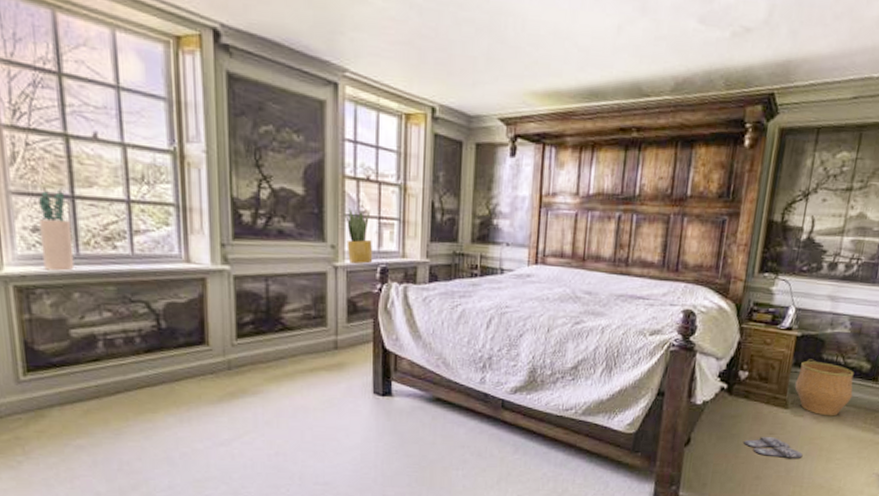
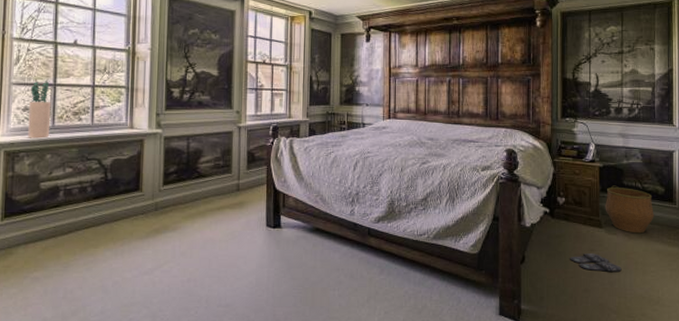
planter: present [344,208,373,265] -> none [246,83,267,125]

